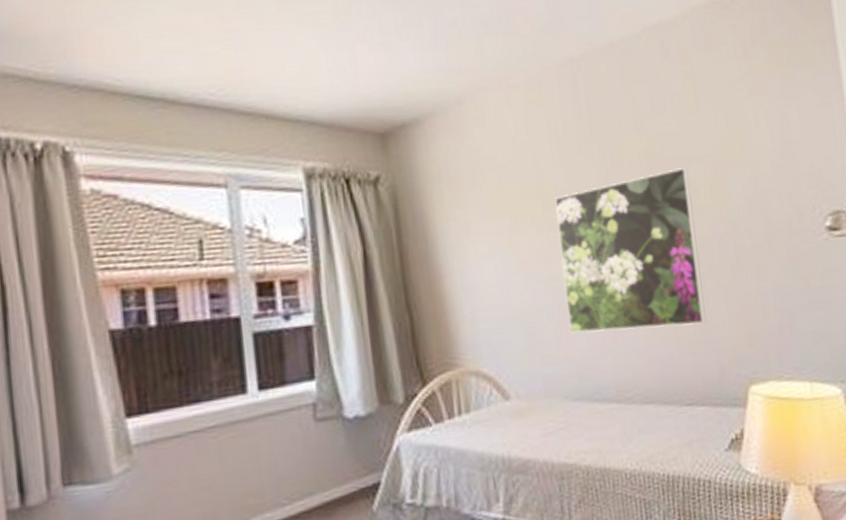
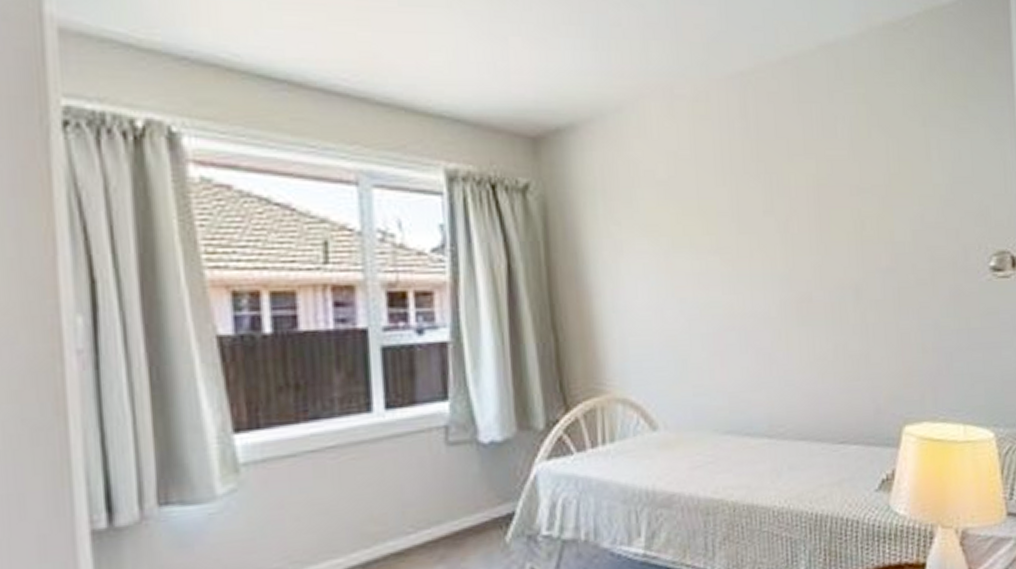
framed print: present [555,168,707,334] -> none [716,196,865,365]

